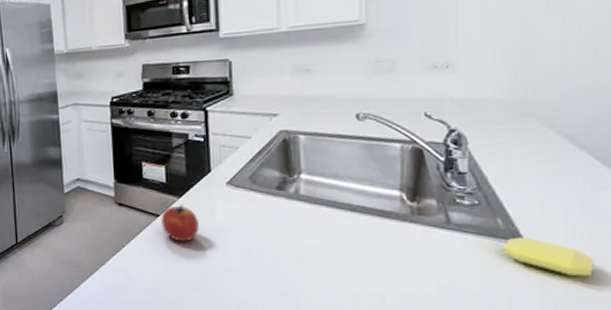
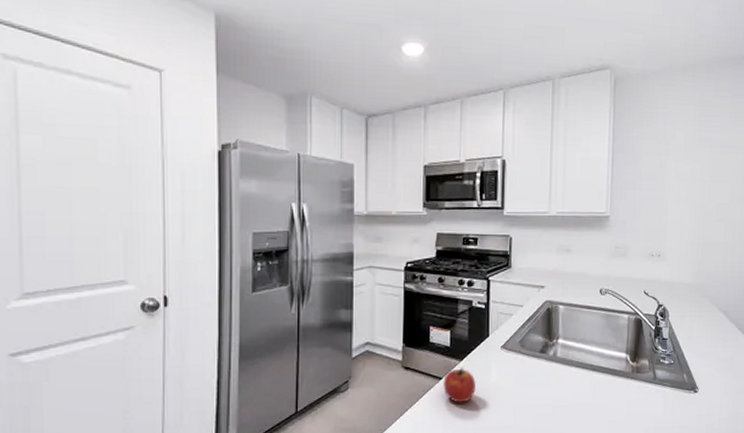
soap bar: present [502,237,596,276] -> none [686,388,736,416]

